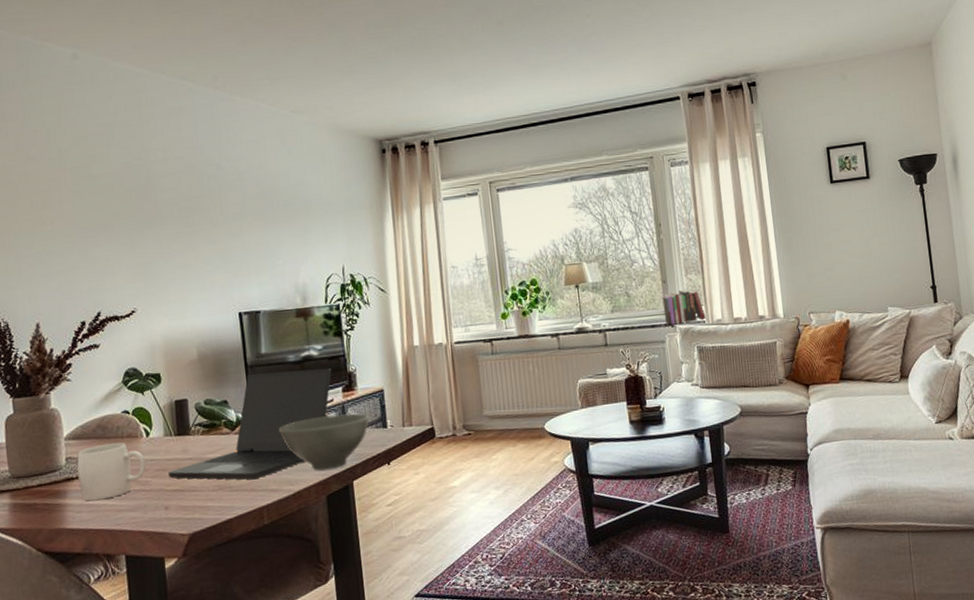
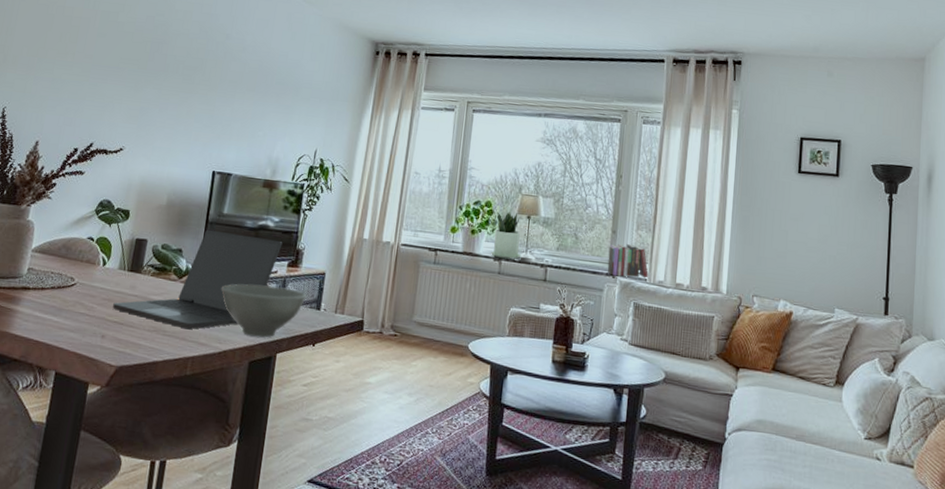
mug: present [76,442,146,502] -> none [32,263,97,315]
planter: none [544,284,578,334] -> present [491,212,521,260]

